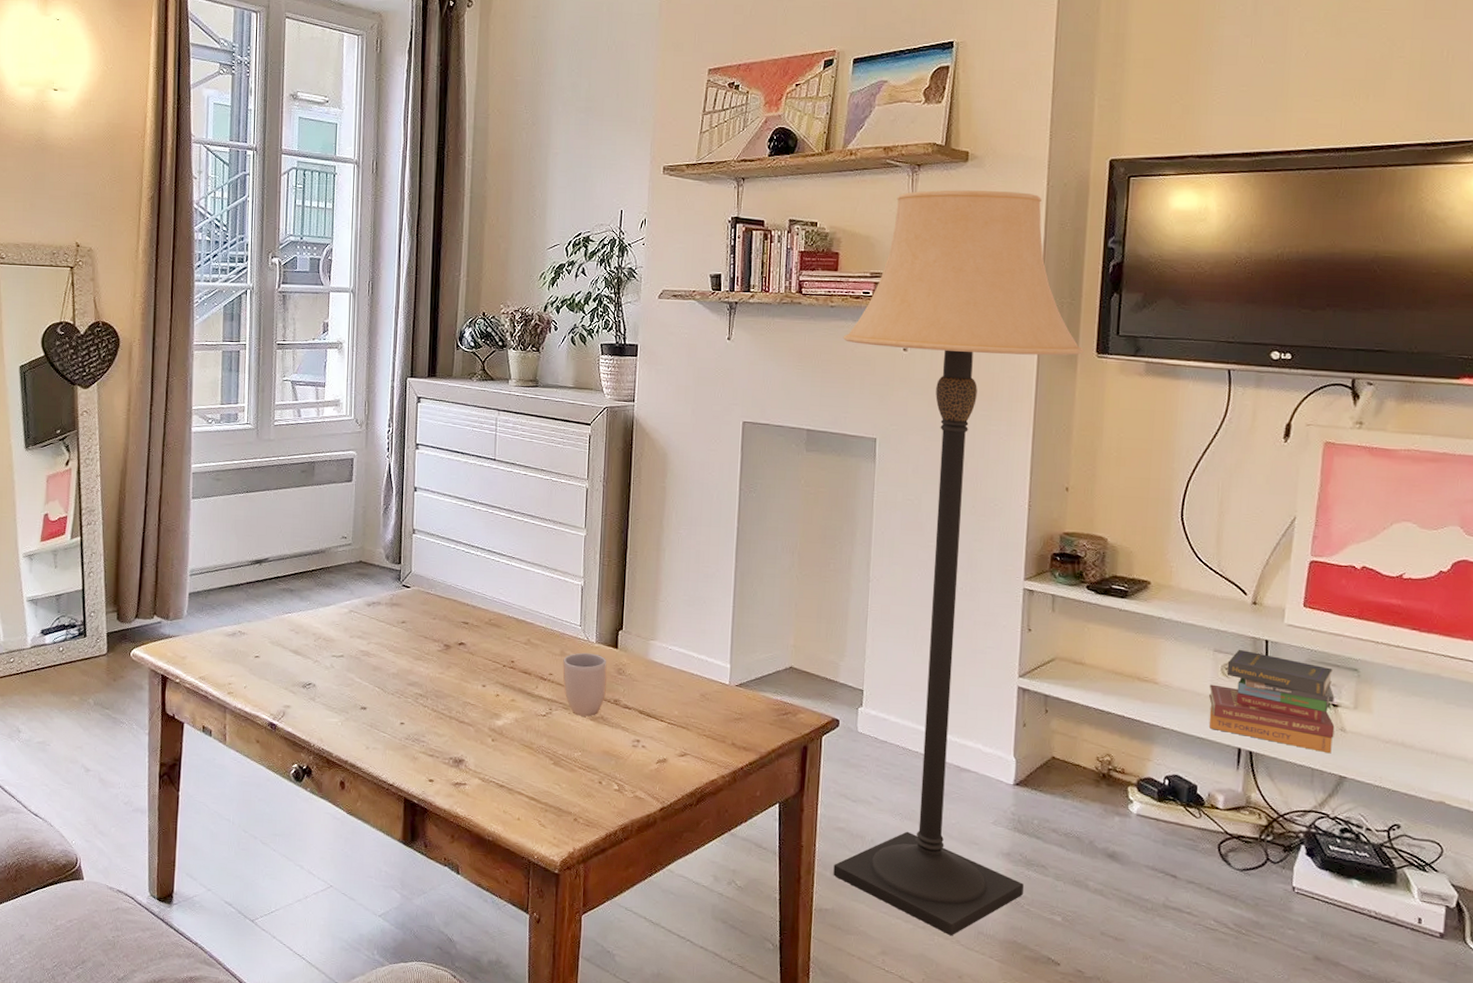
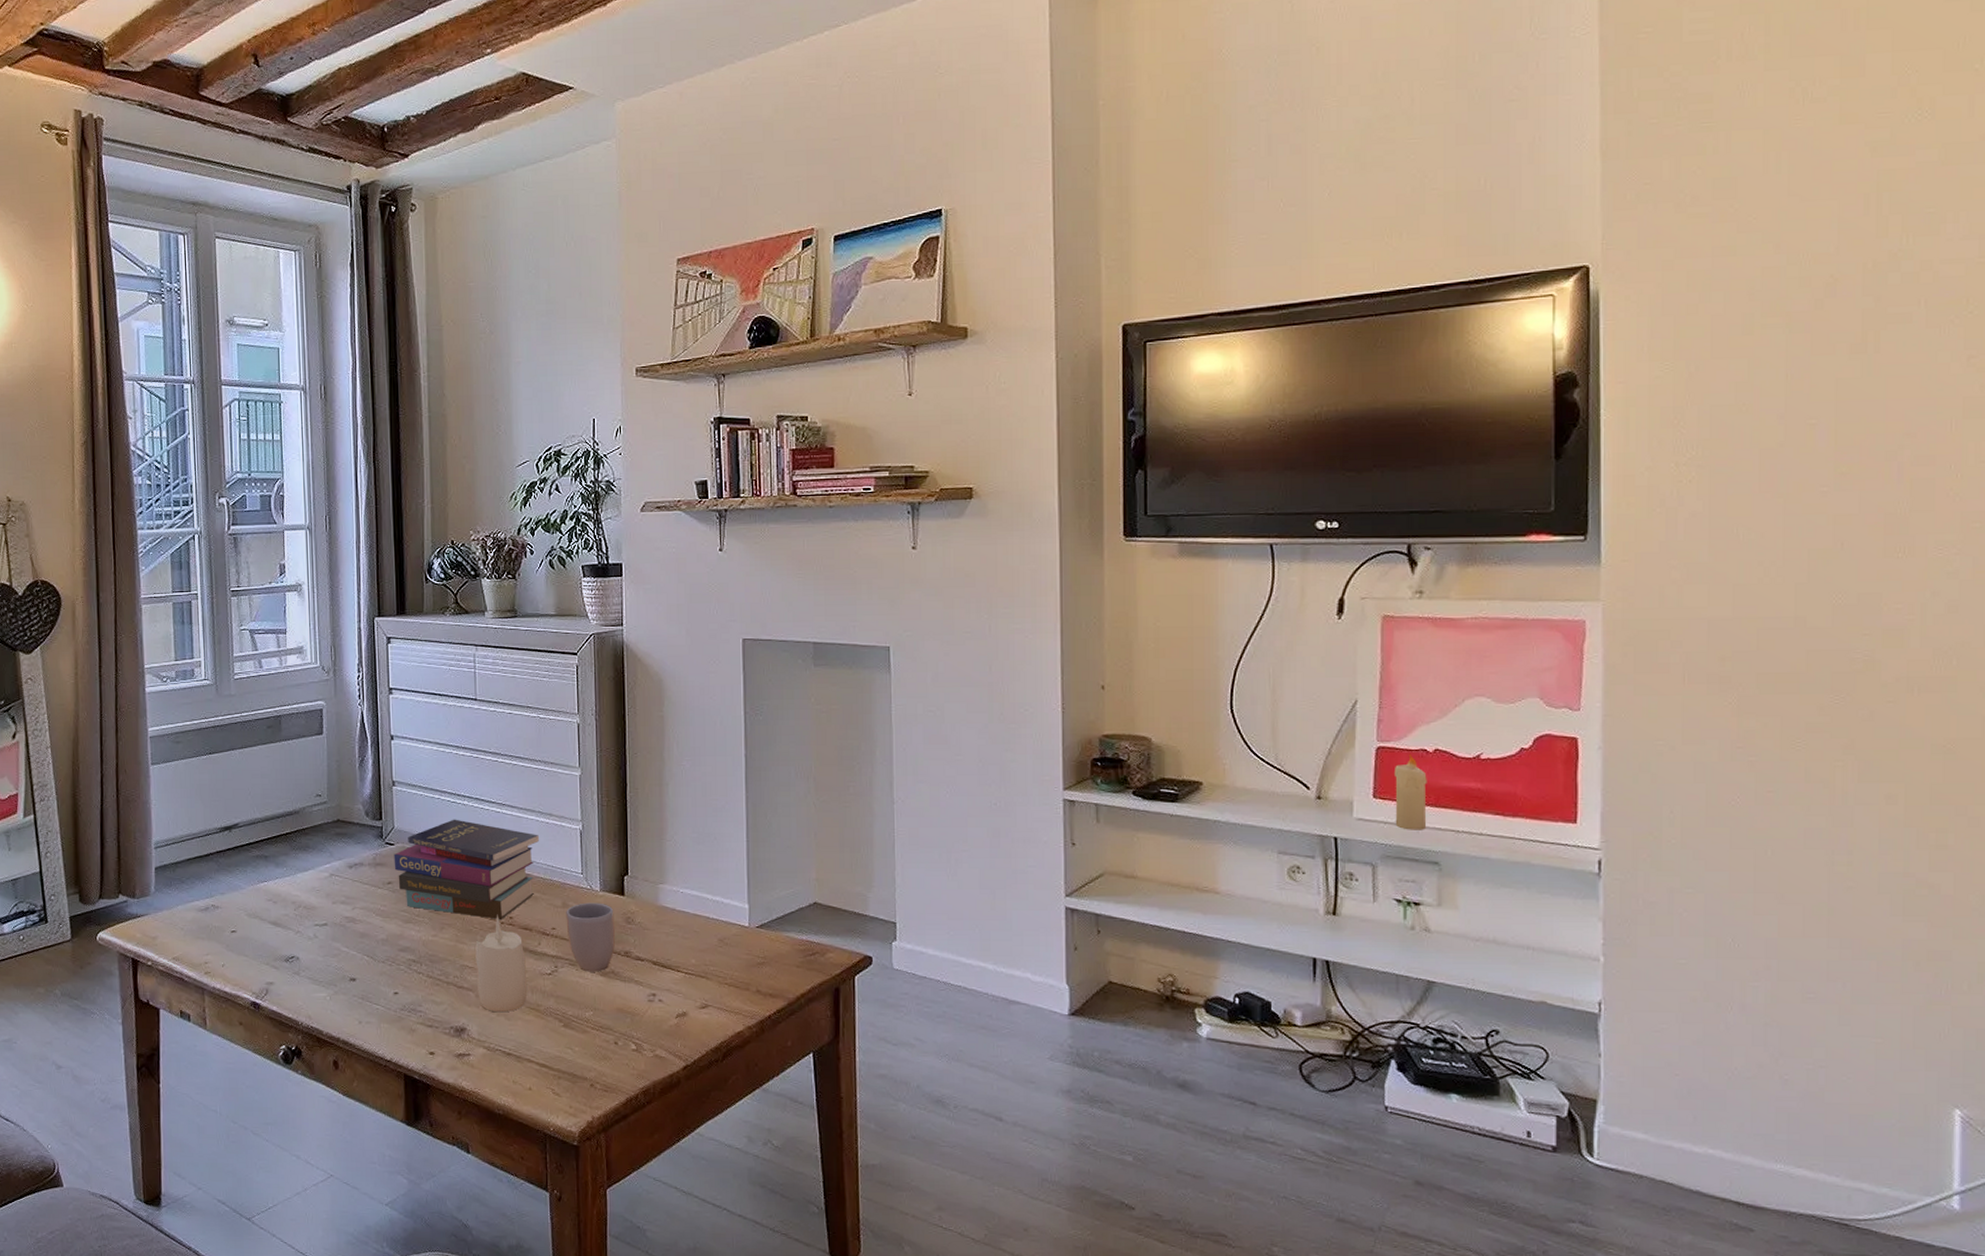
books: none [409,568,543,662] -> present [394,819,539,919]
candle: none [477,658,524,748] -> present [475,914,528,1013]
lamp: present [833,190,1085,936] -> none [845,367,1111,1185]
books: present [1208,650,1335,754] -> none [1275,850,1418,957]
candle: none [1322,569,1354,639] -> present [1393,754,1427,830]

